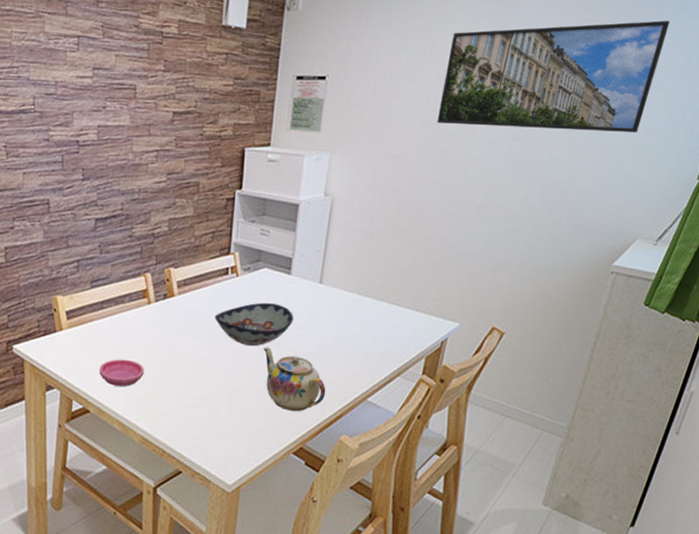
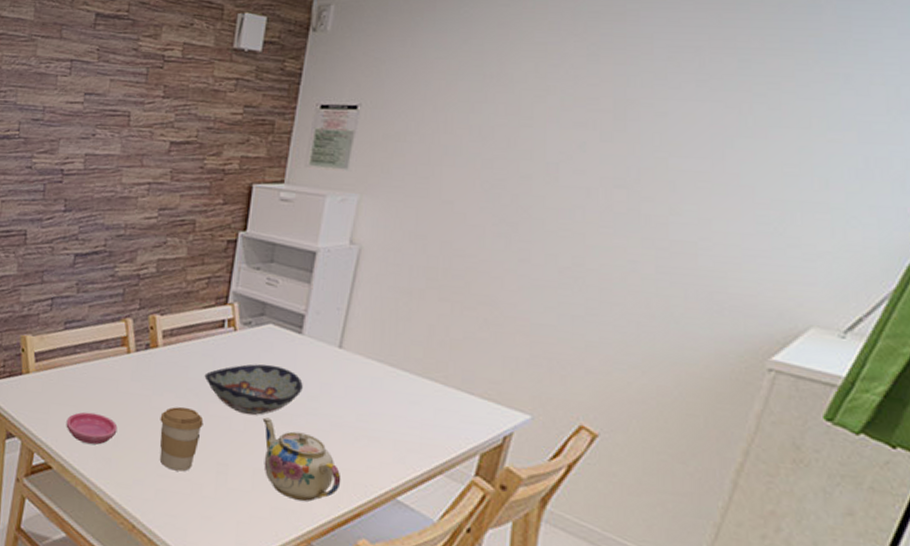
coffee cup: none [180,346,216,400] -> present [159,407,204,472]
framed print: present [437,20,669,132] -> none [505,40,862,185]

